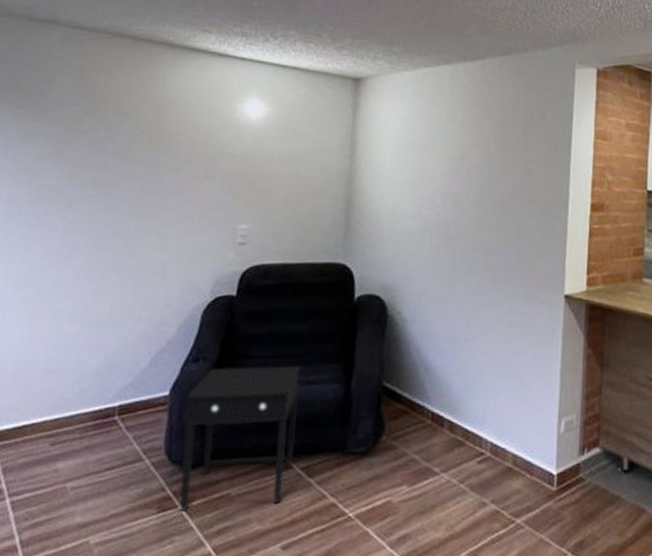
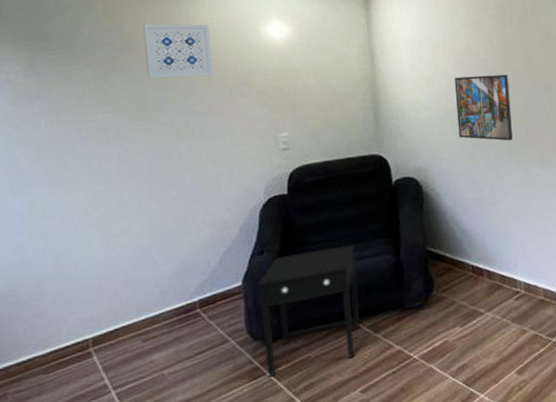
wall art: none [110,86,184,151] -> present [143,23,213,79]
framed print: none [437,185,504,268] -> present [454,74,514,141]

